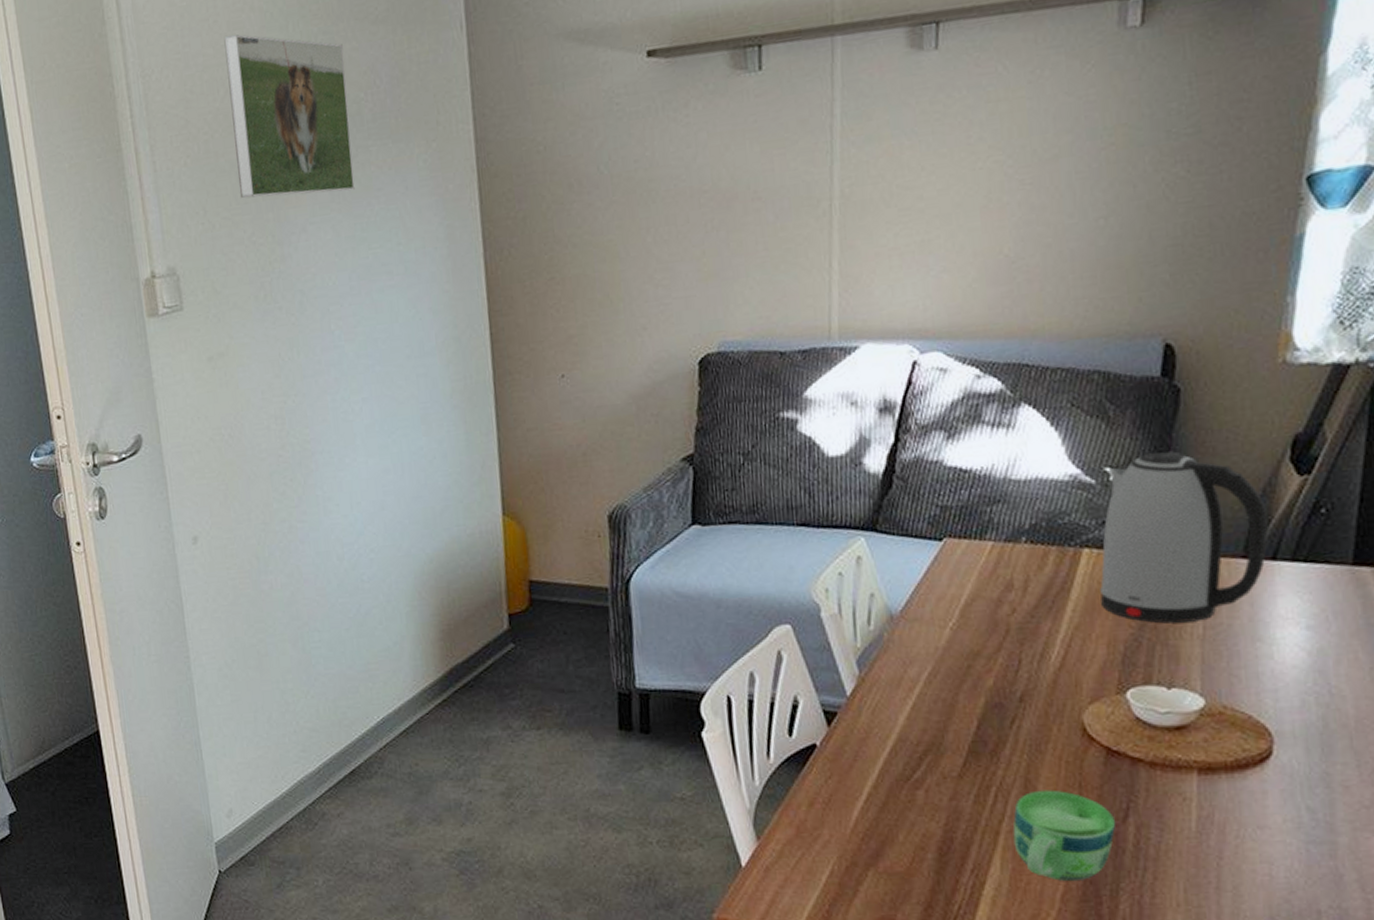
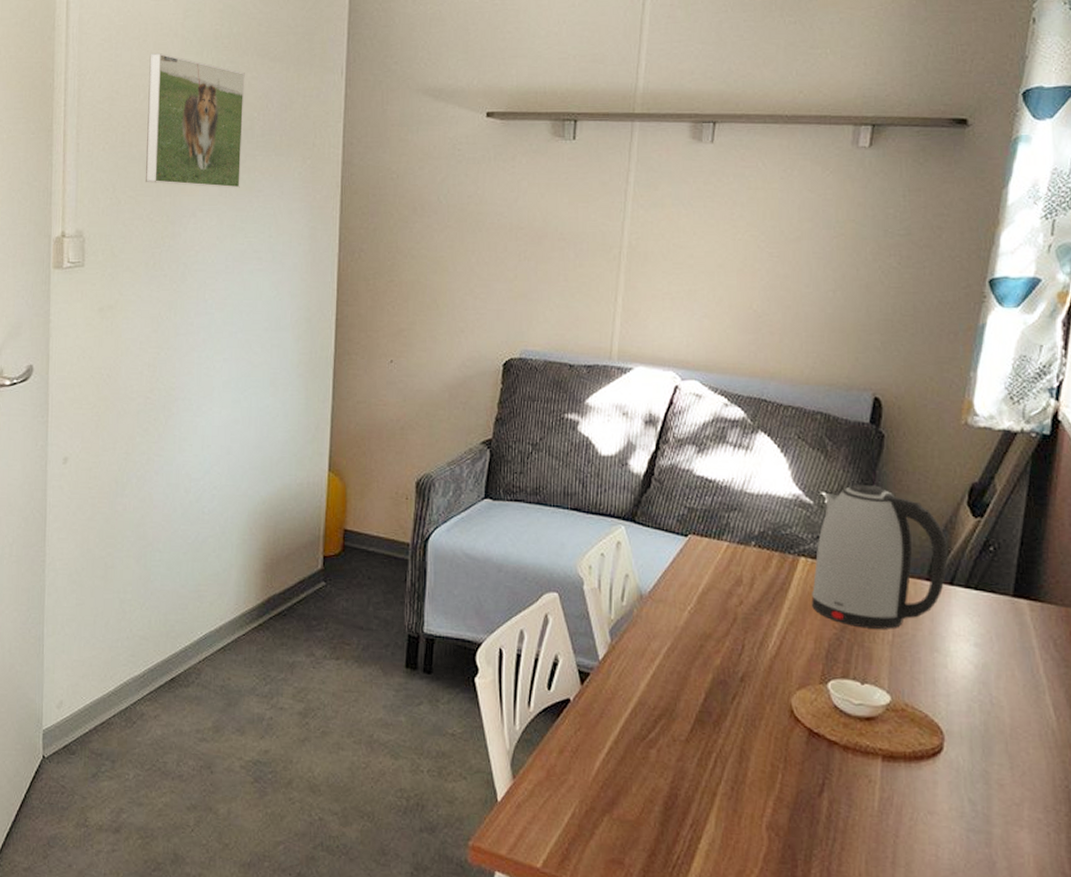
cup: present [1013,789,1116,882] -> none [727,760,813,845]

